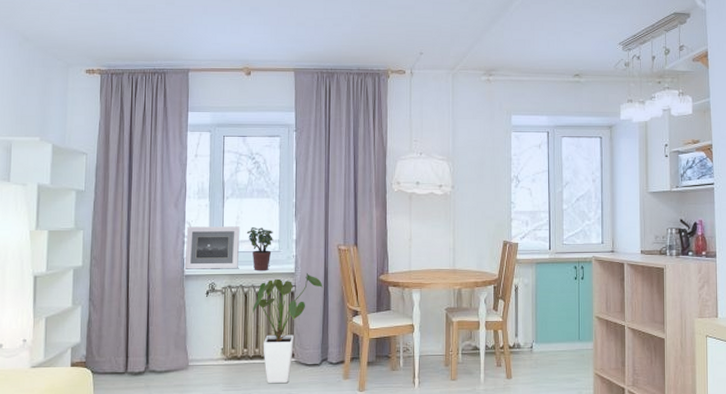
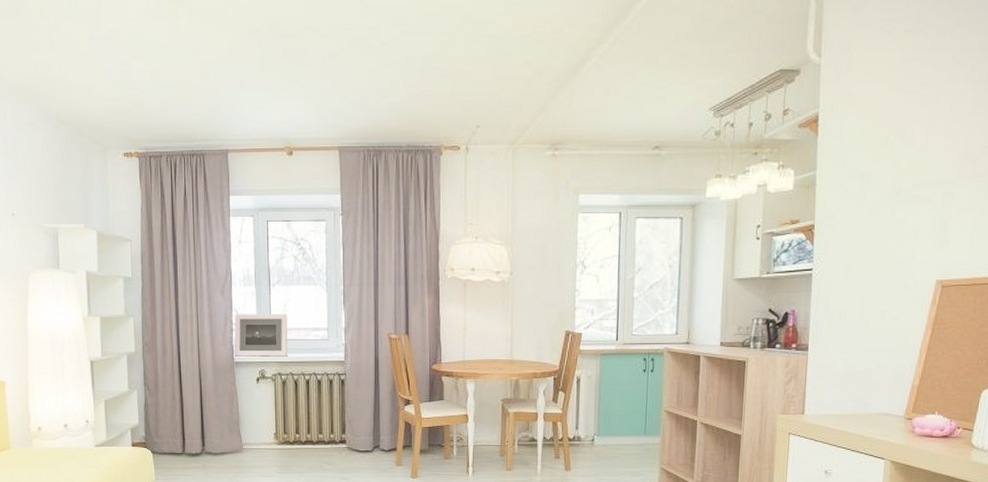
potted plant: present [246,226,273,271] -> none [294,314,322,359]
house plant: present [251,272,323,384] -> none [302,361,374,469]

